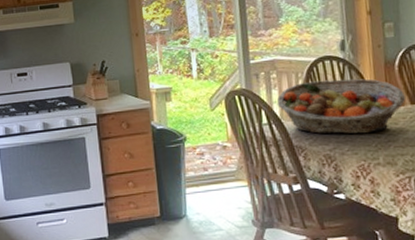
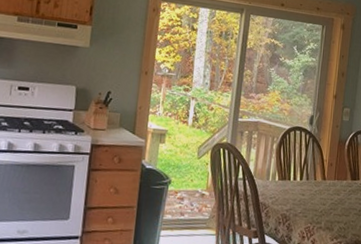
fruit basket: present [276,79,406,134] -> none [253,146,348,200]

